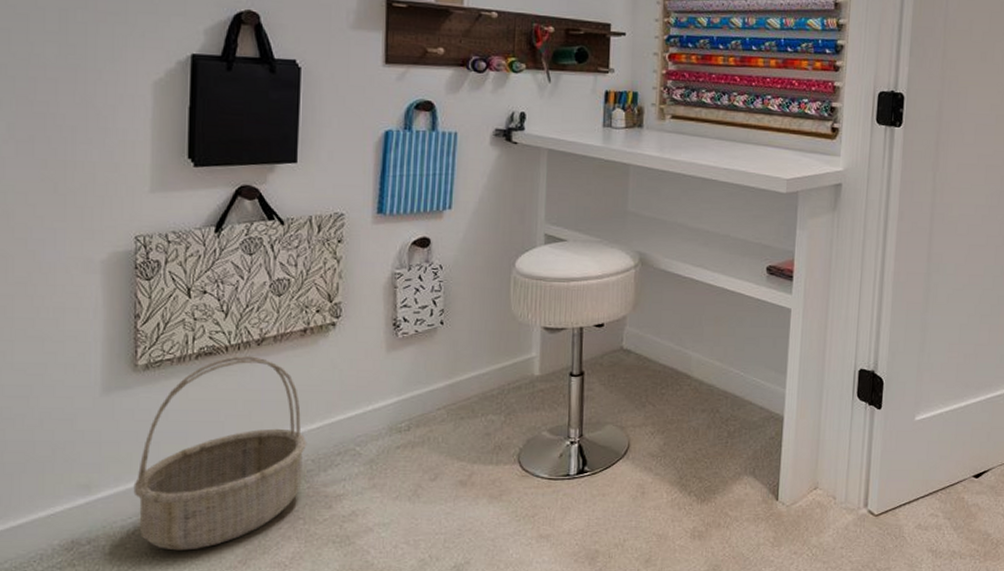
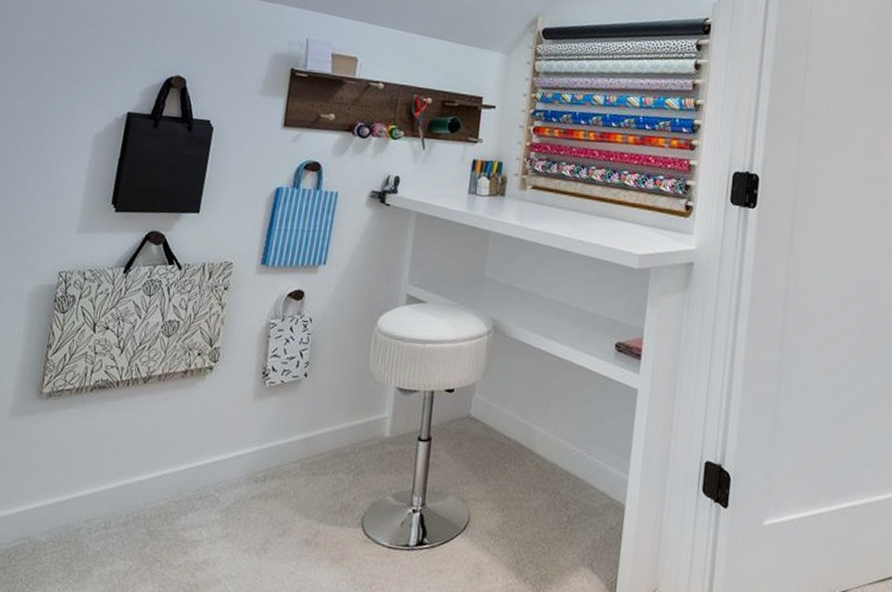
basket: present [133,356,307,551] -> none [19,391,174,582]

